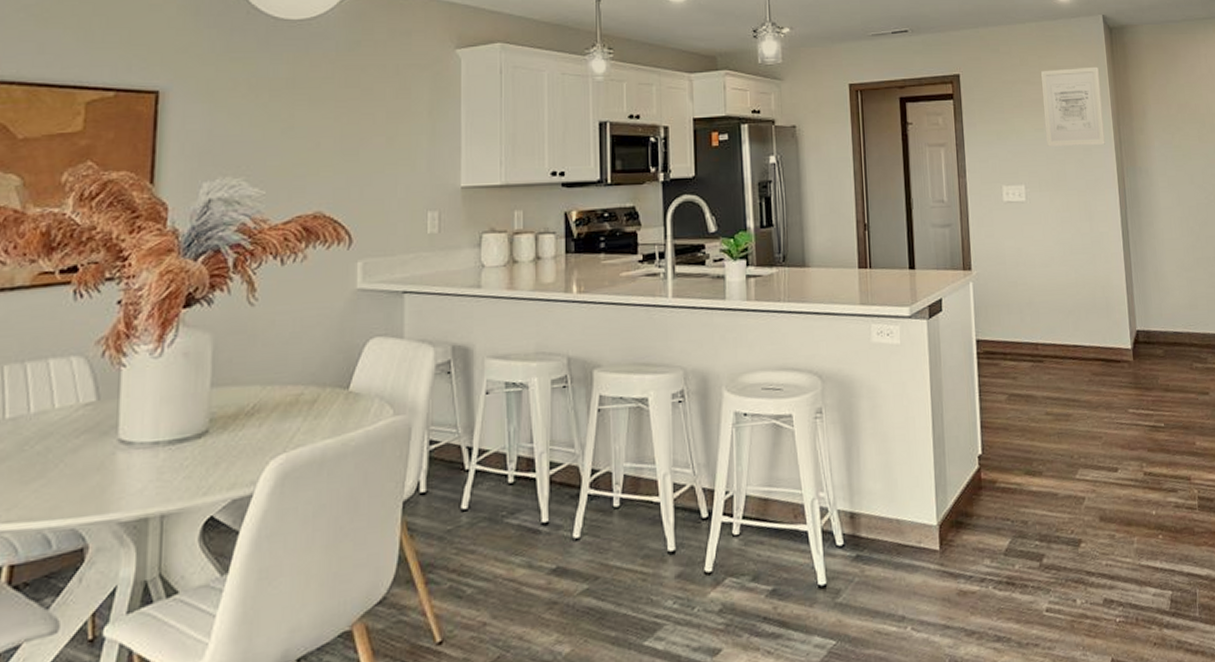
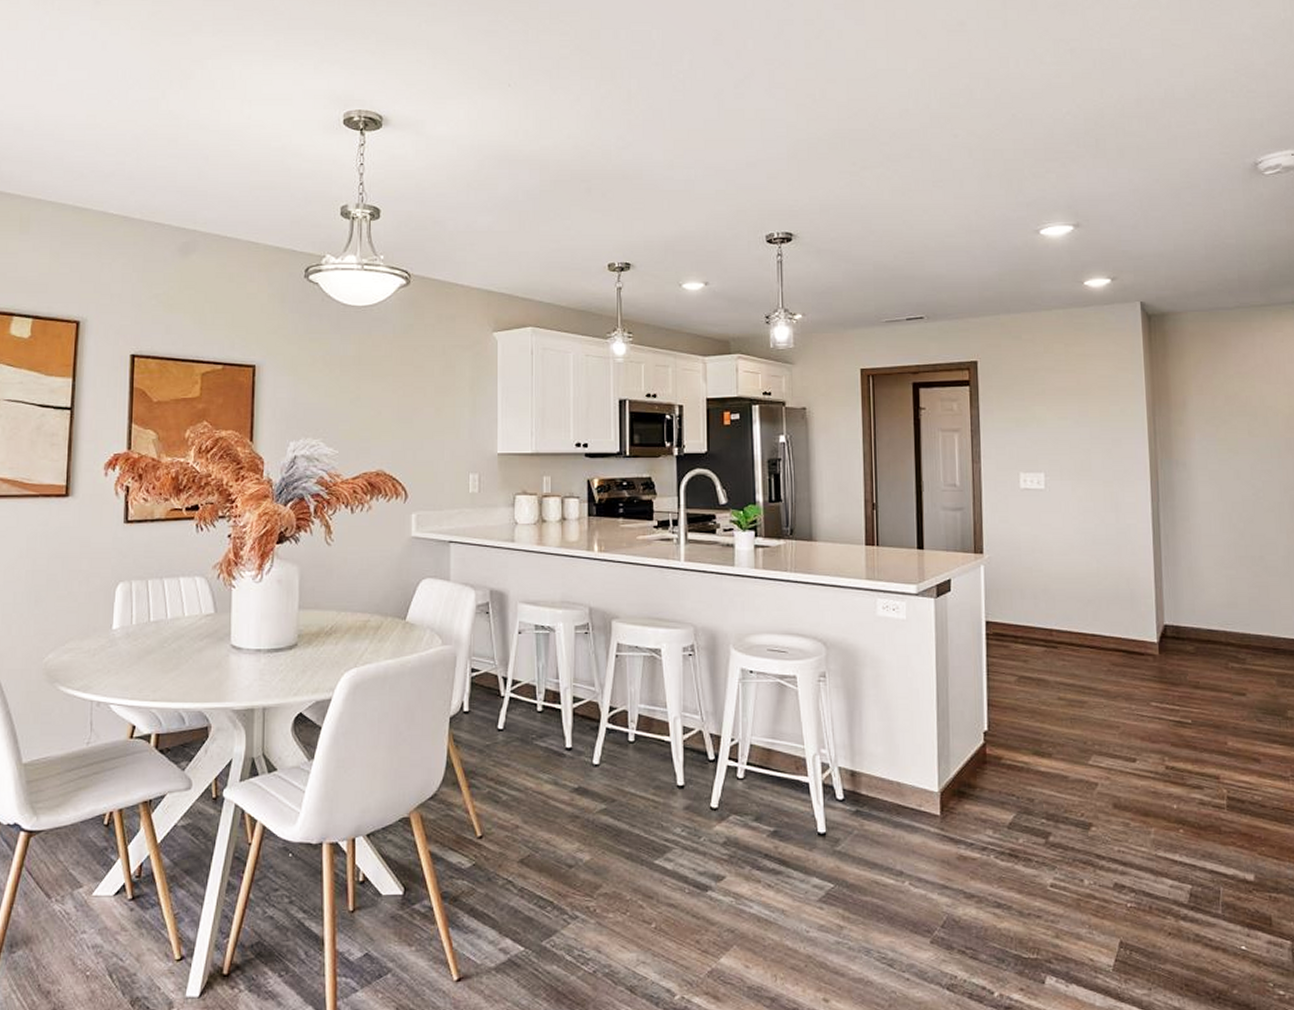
wall art: present [1041,66,1105,147] -> none [1067,355,1137,435]

